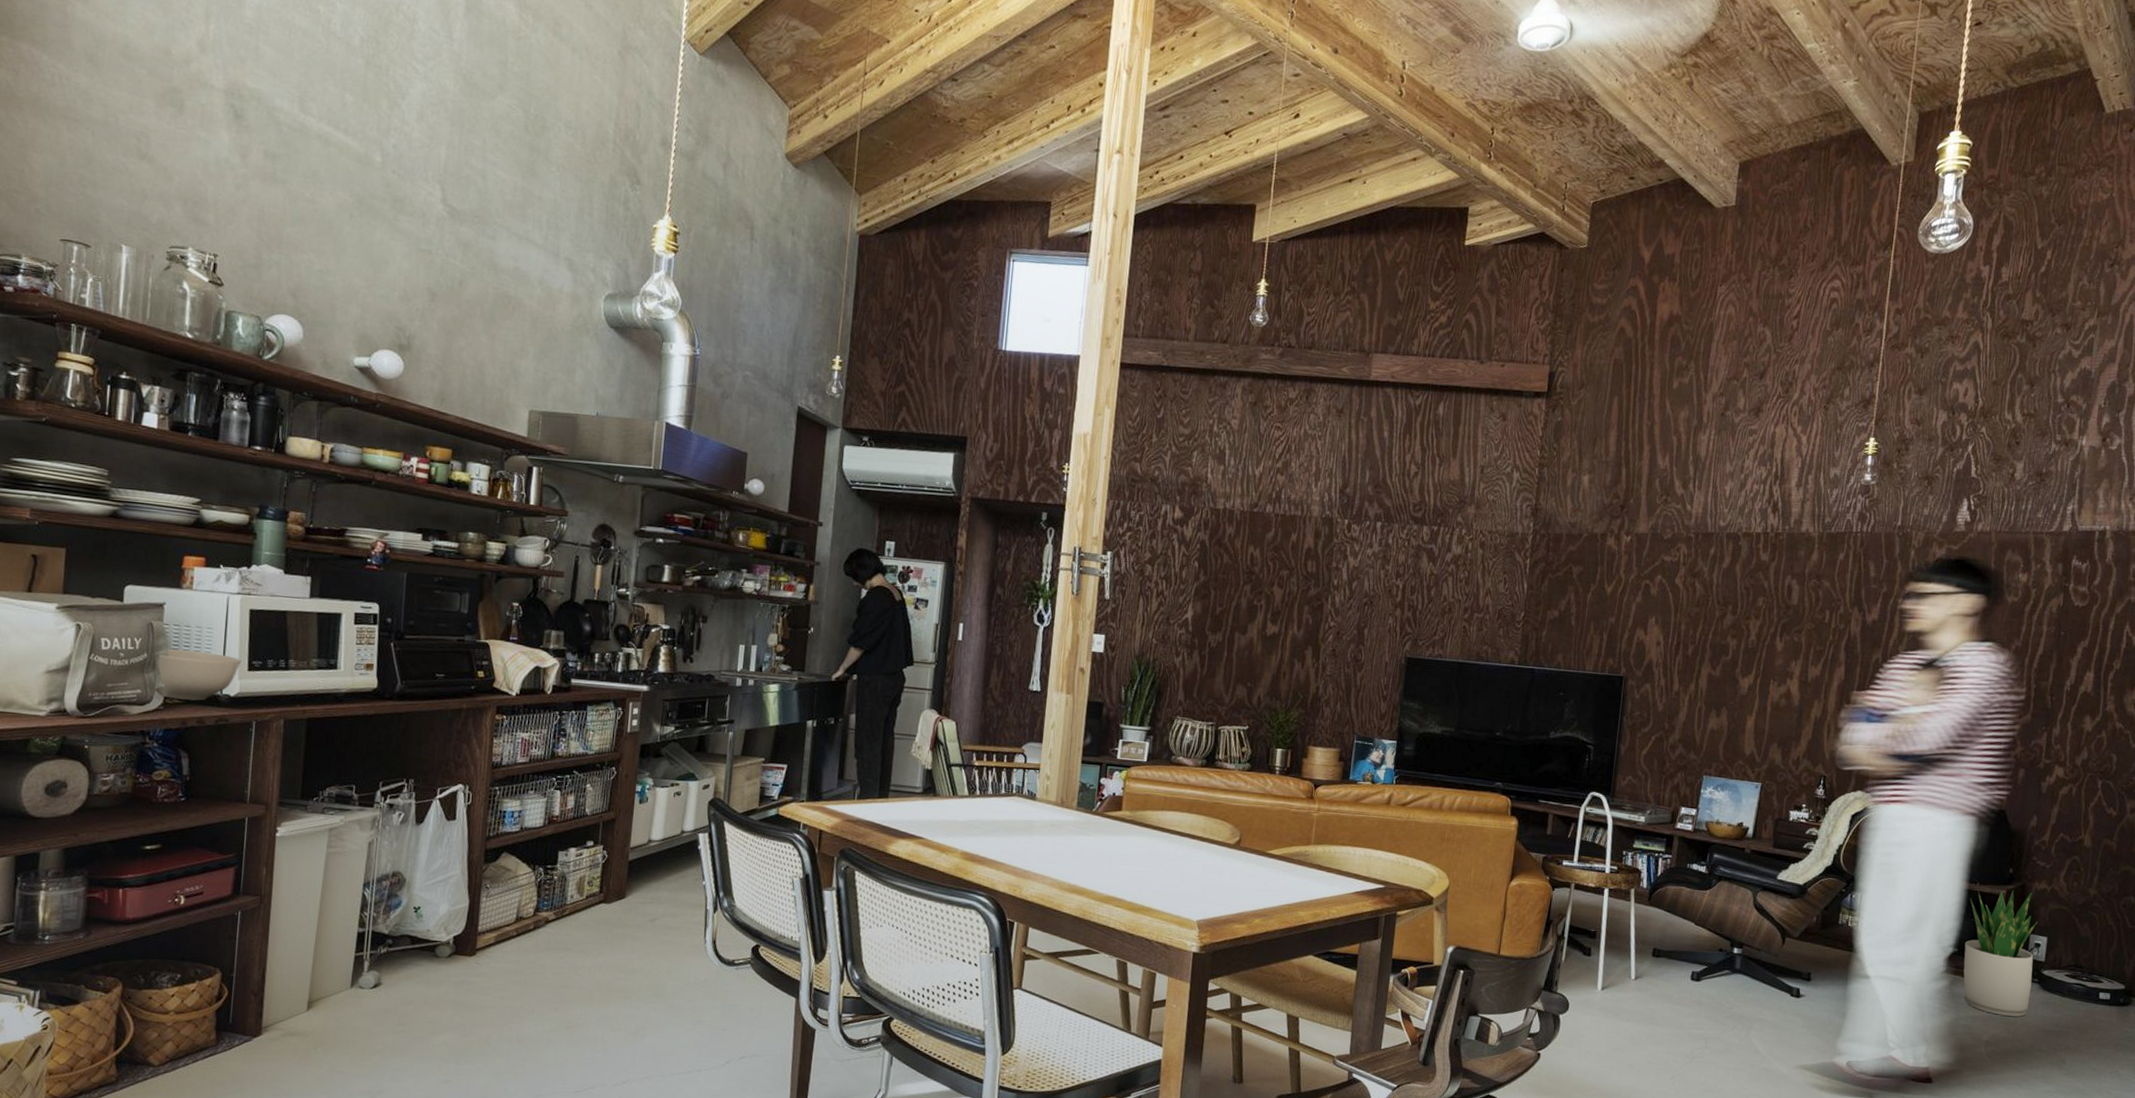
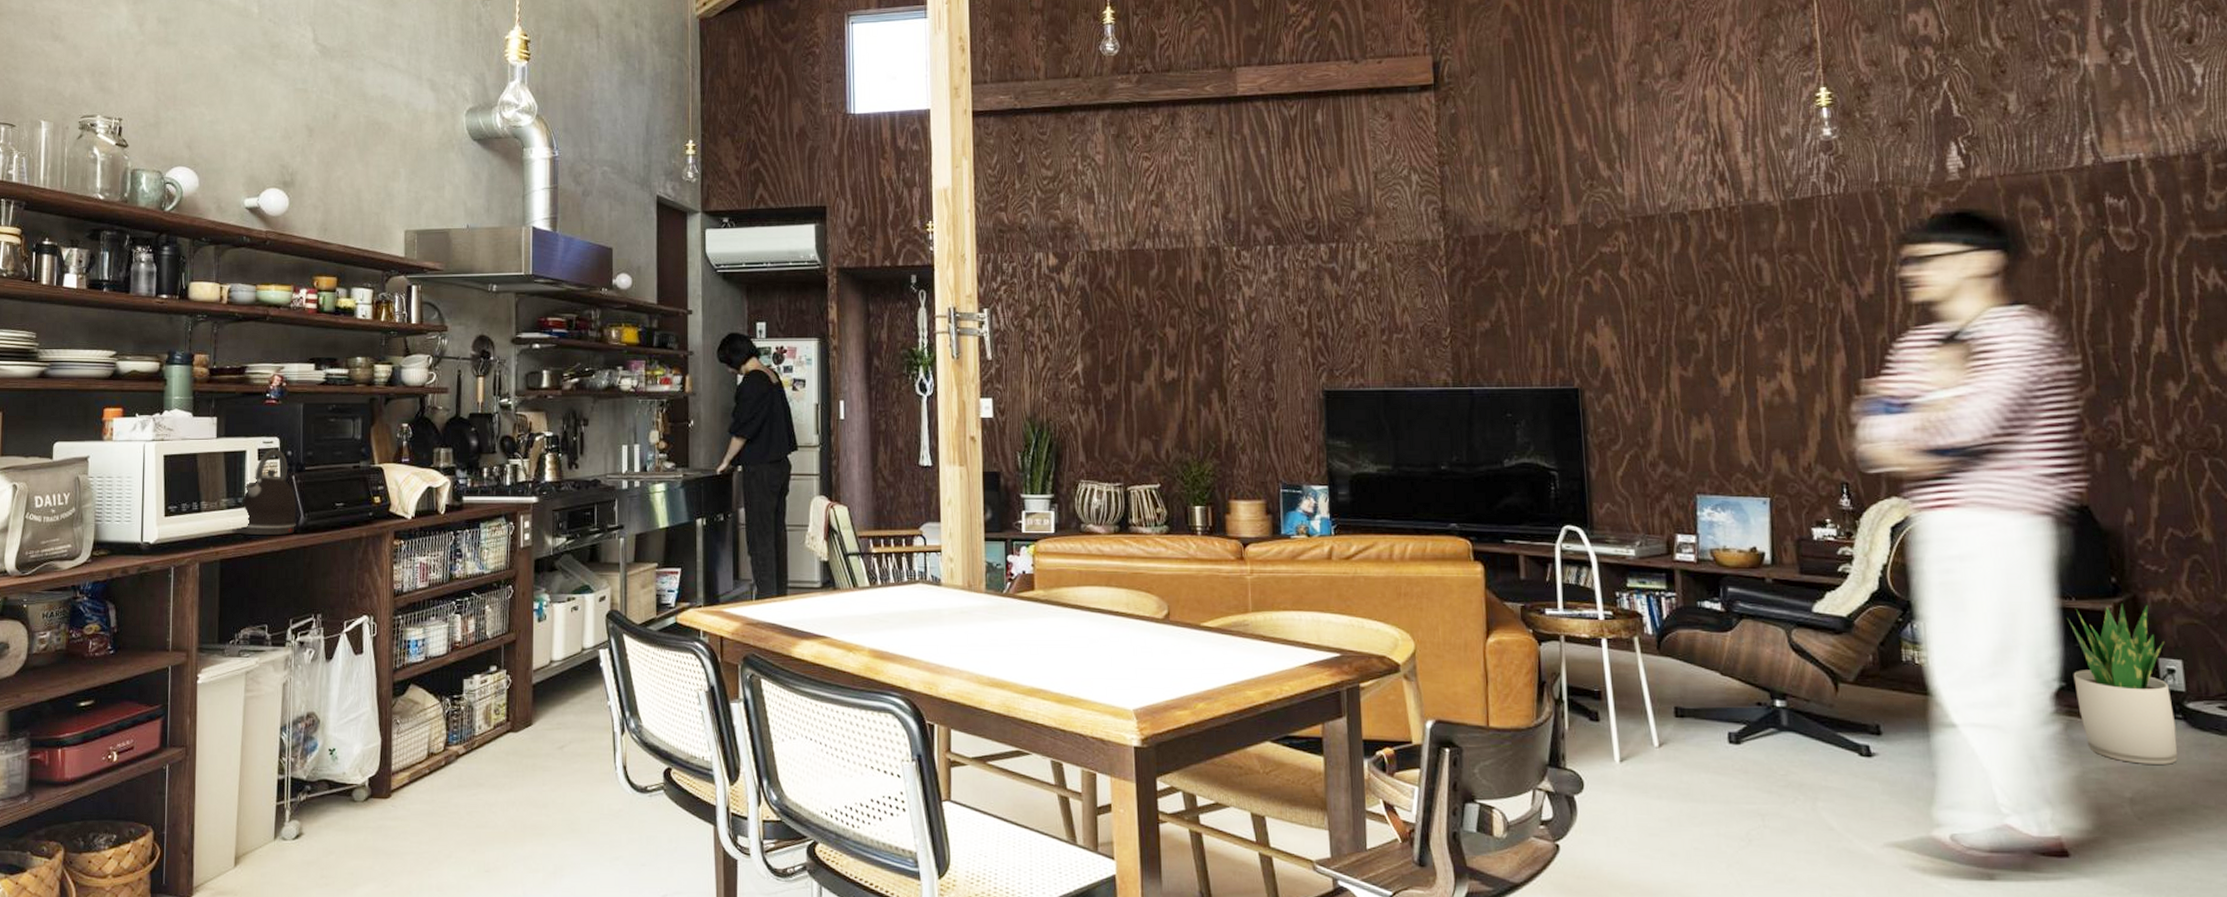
bowl: present [152,648,241,701] -> none [80,501,158,551]
kettle: none [316,614,393,700] -> present [227,449,296,536]

